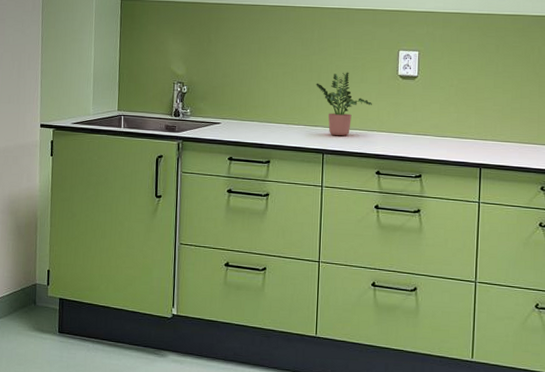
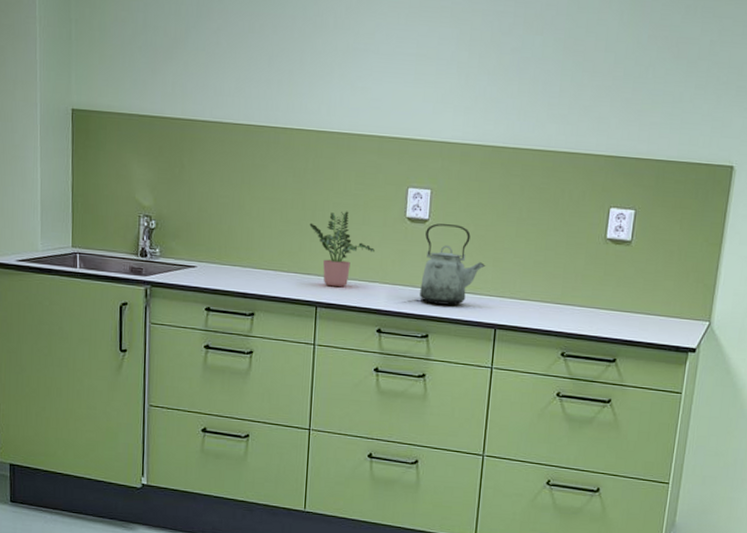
kettle: none [412,79,469,149] -> present [420,223,486,305]

